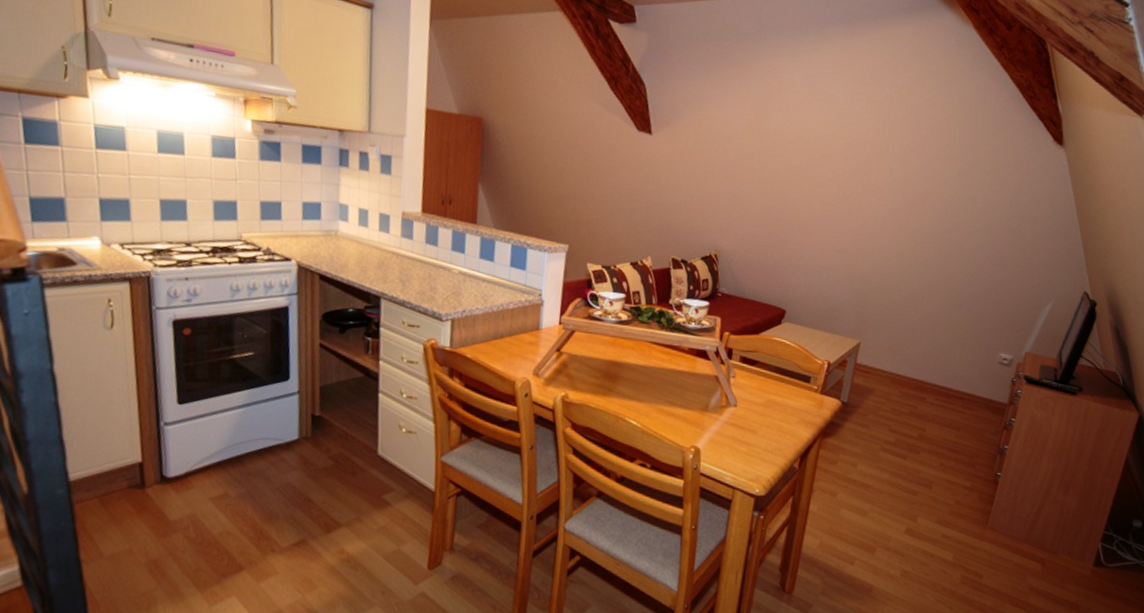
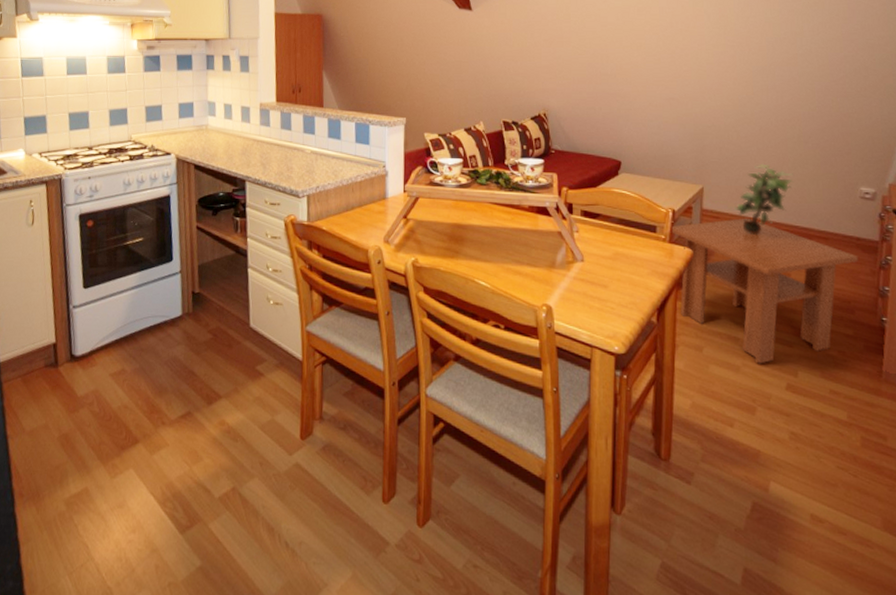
coffee table: none [822,374,987,510] -> present [670,217,858,364]
potted plant: none [886,324,944,391] -> present [735,163,794,235]

